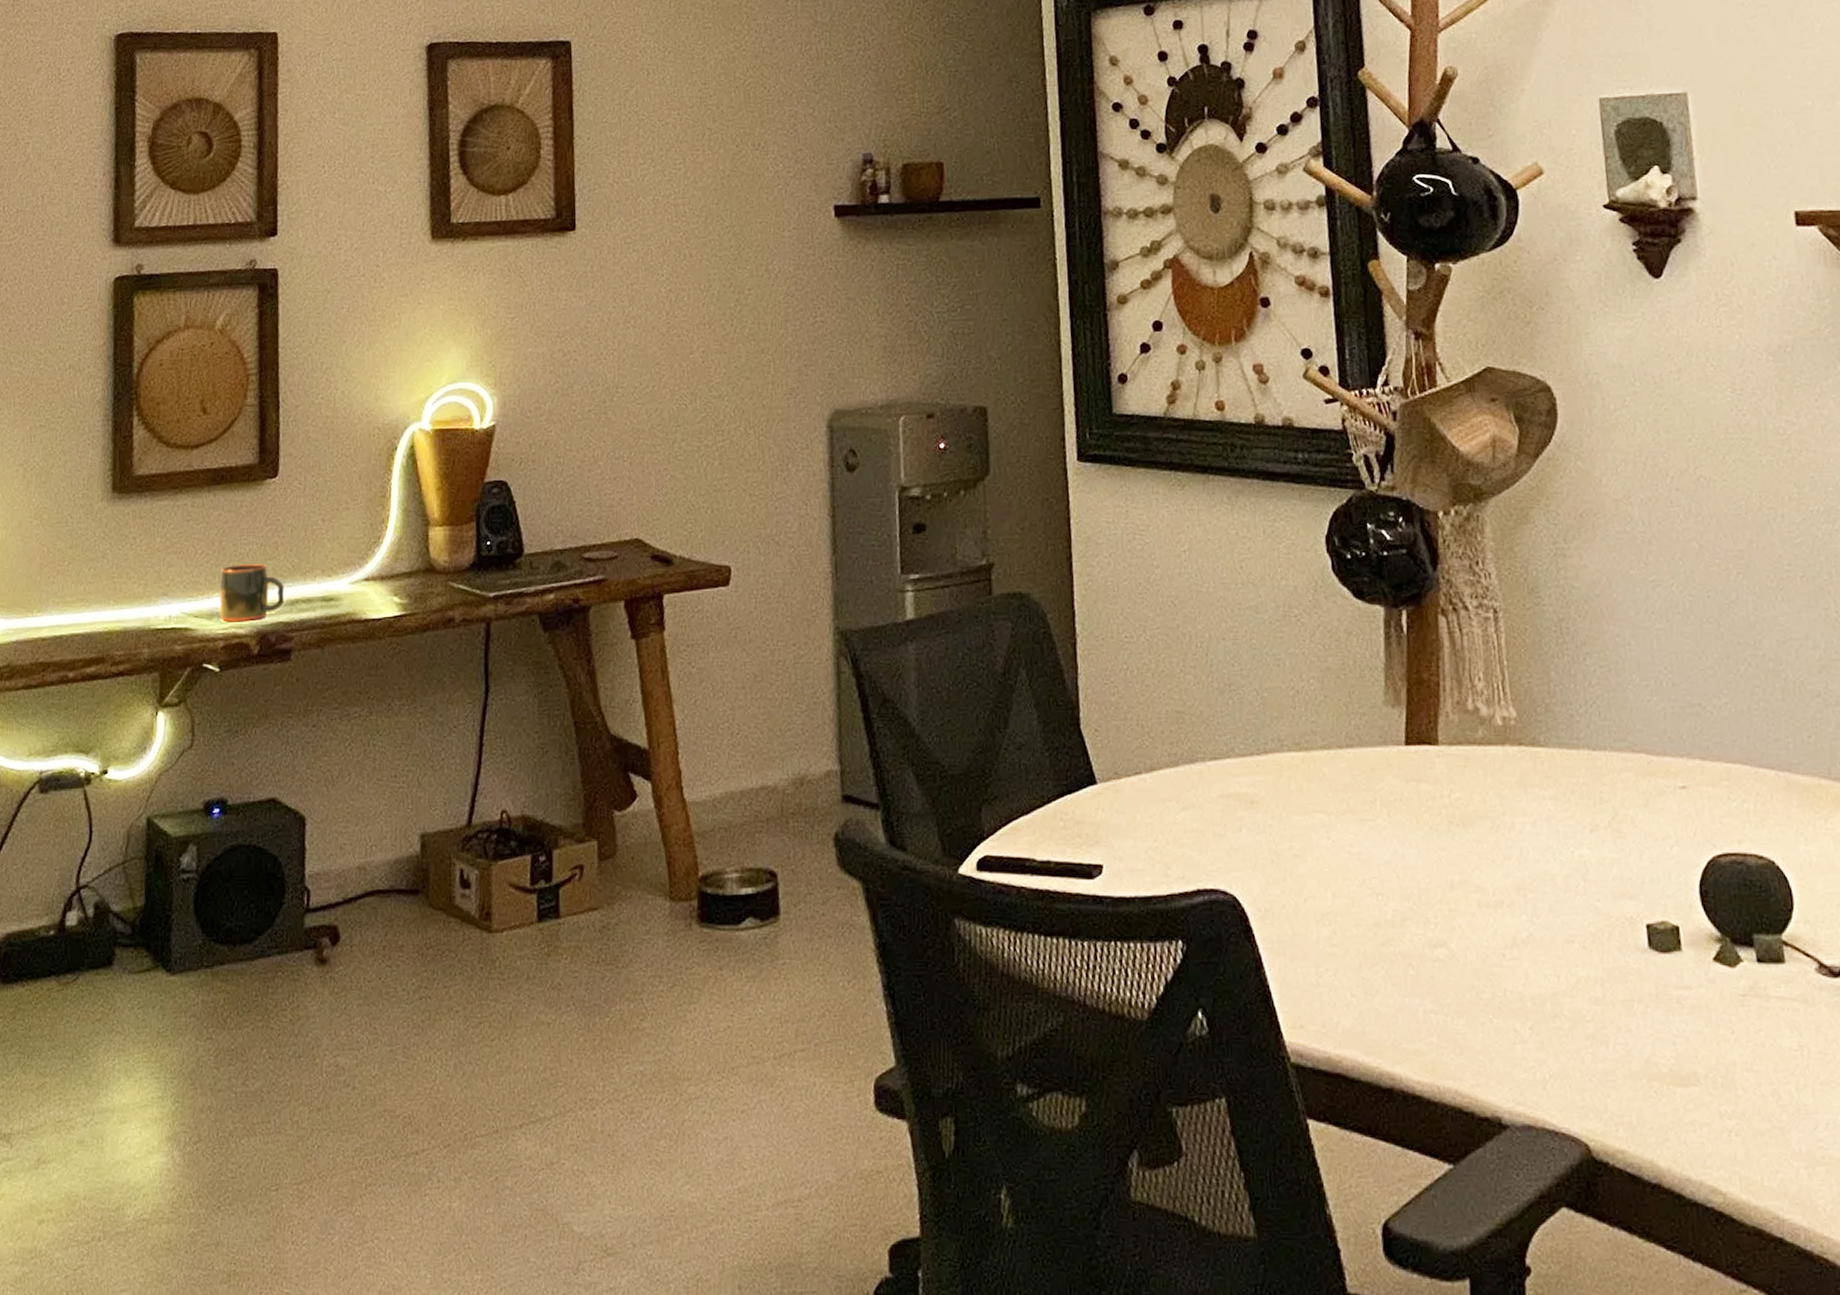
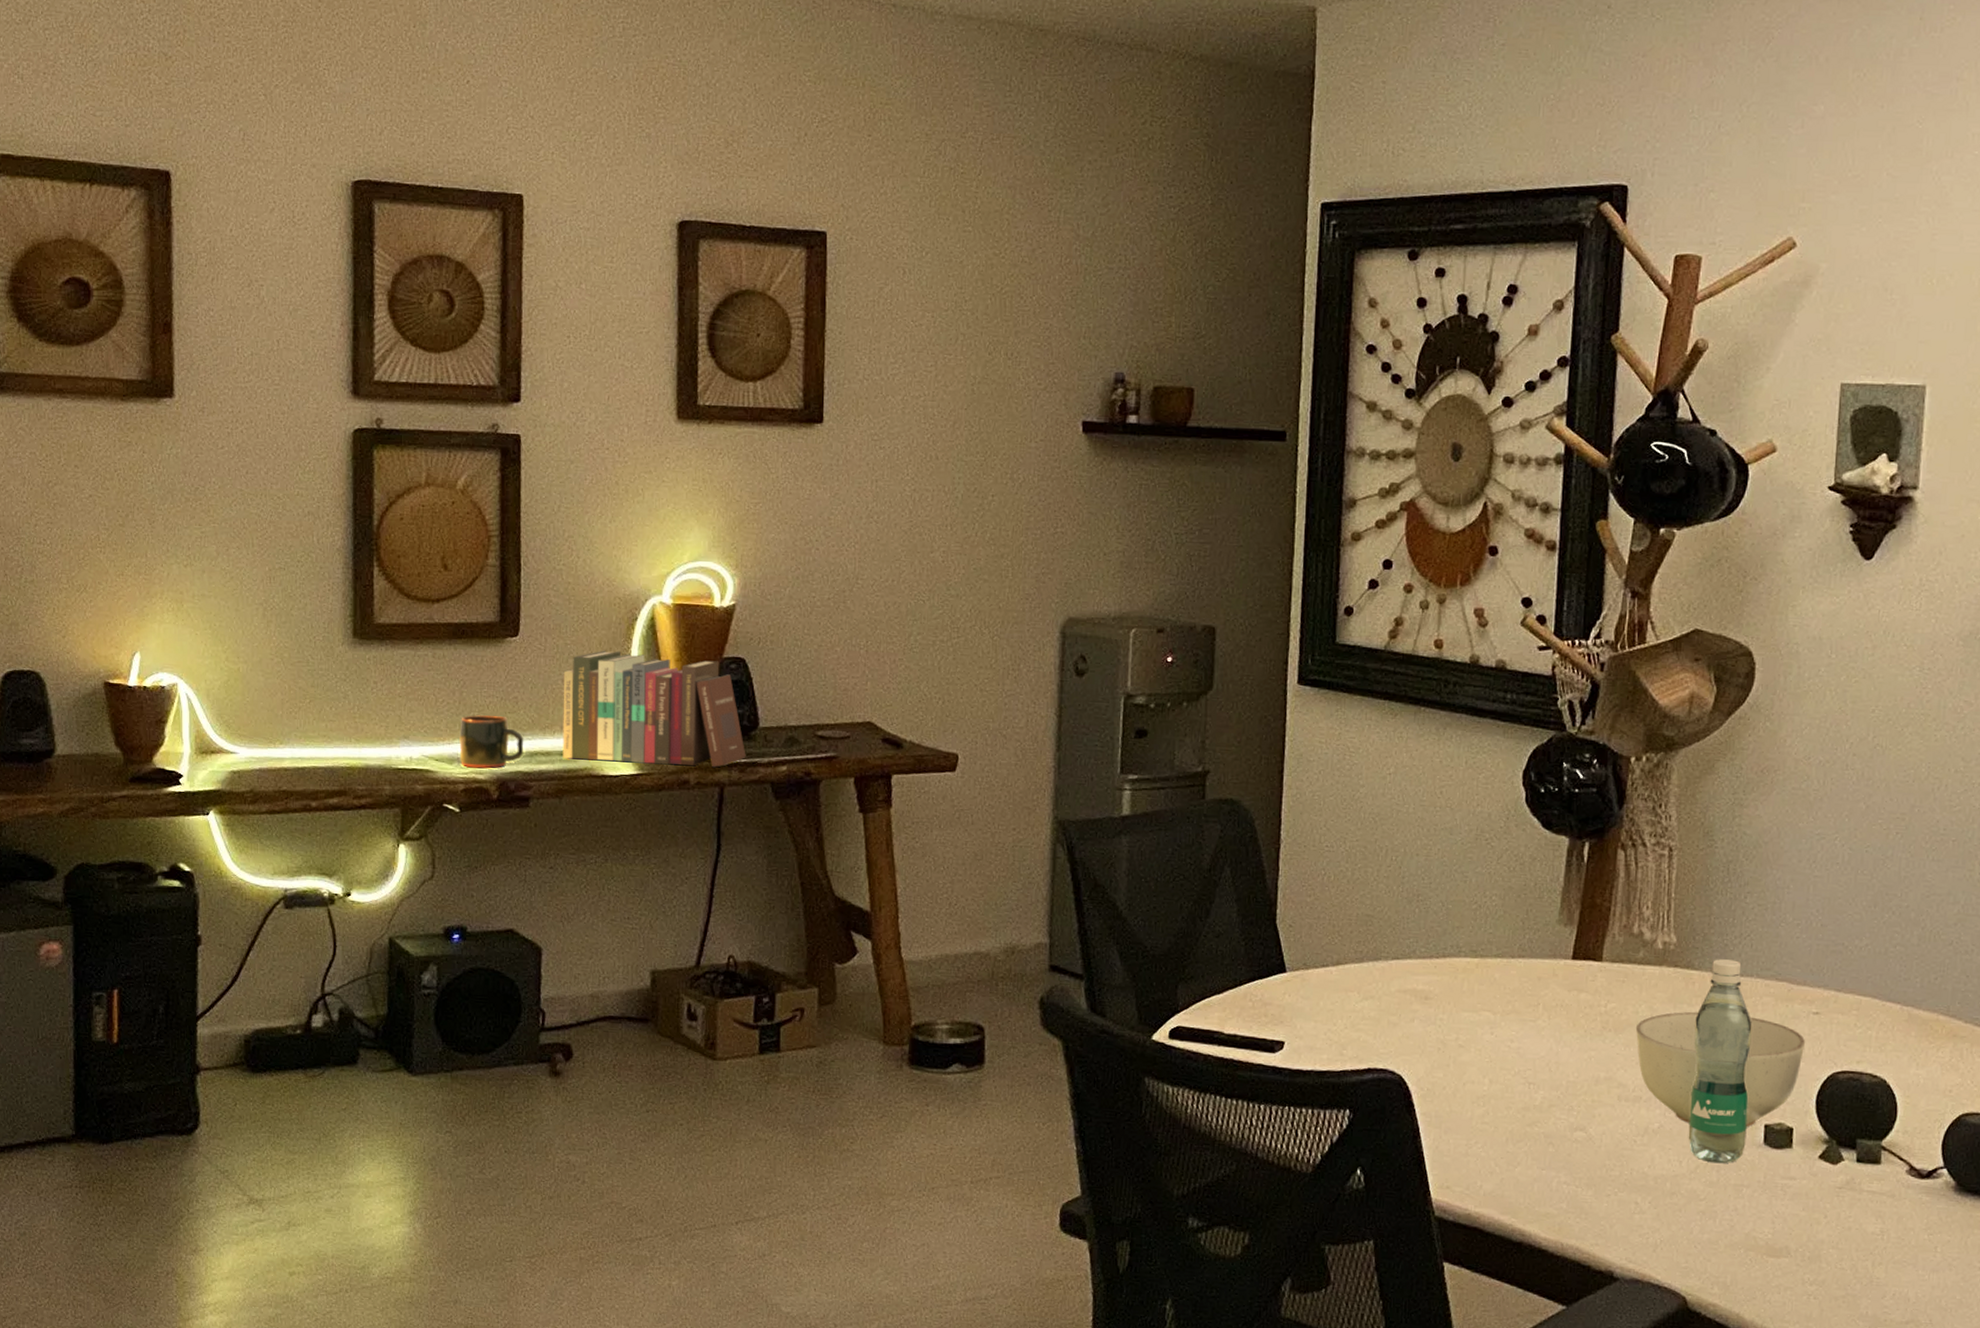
books: none [323,484,512,604] -> present [563,650,746,768]
bowl: none [1485,796,1677,929] -> present [1635,1011,1806,1127]
bottle: none [1550,732,1629,976] -> present [1688,959,1753,1164]

